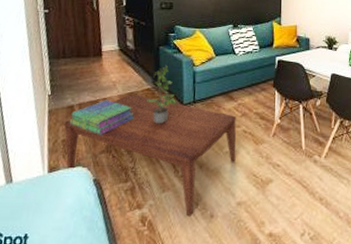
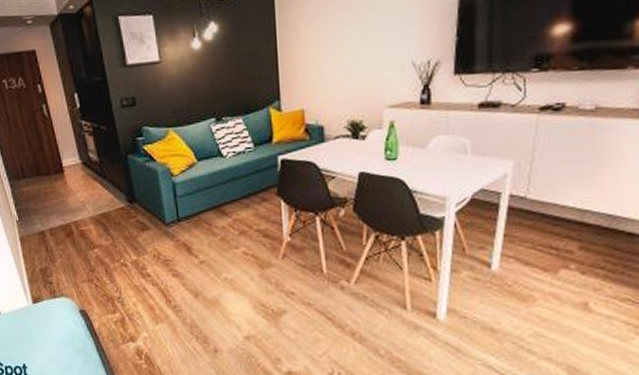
coffee table: present [63,93,236,217] -> none [38,214,238,351]
stack of books: present [69,99,134,135] -> none [43,222,111,263]
potted plant: present [147,66,177,124] -> none [122,178,159,248]

